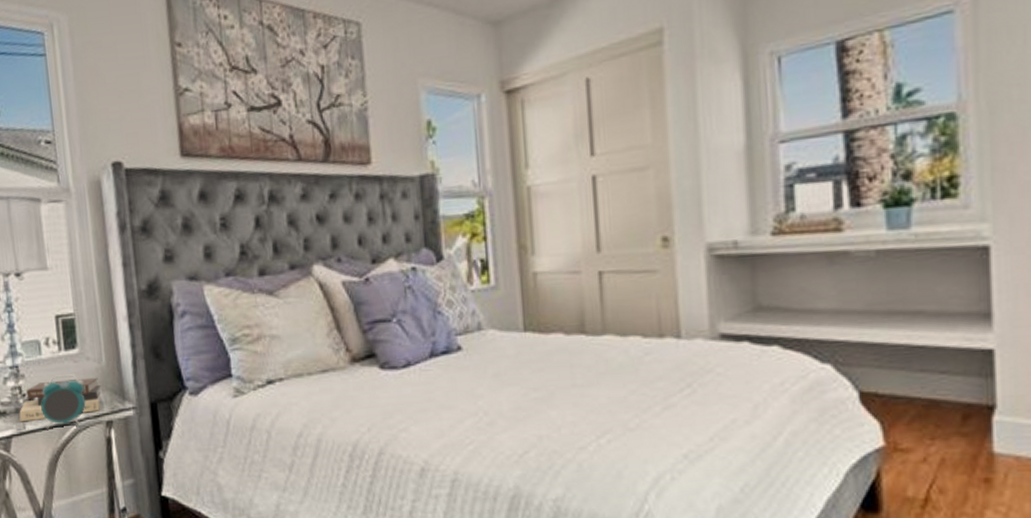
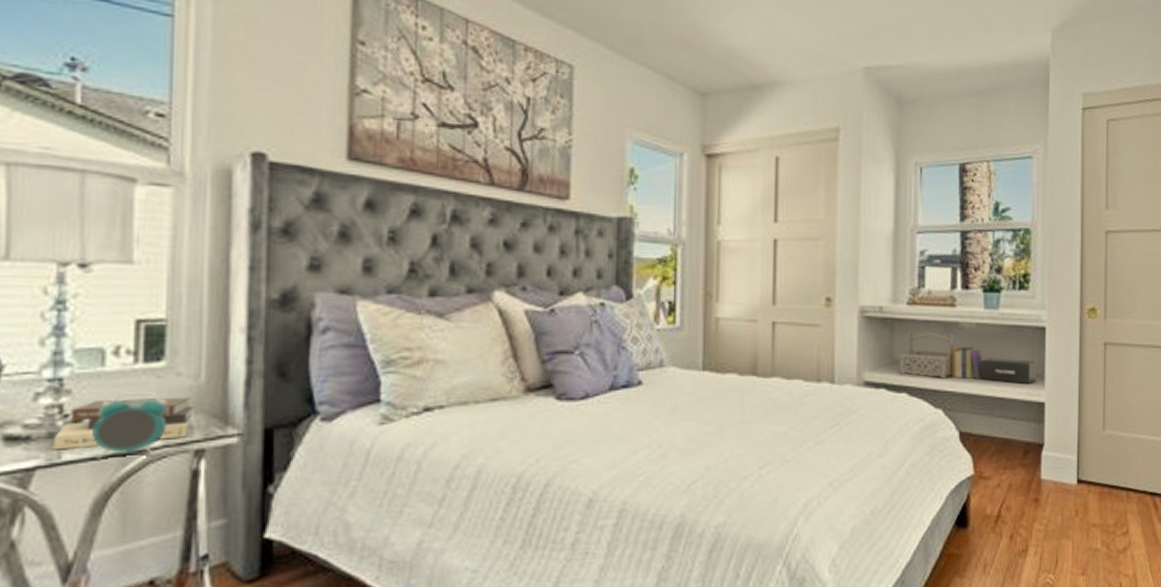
decorative basket: none [765,265,845,325] -> present [899,331,955,379]
books: none [841,280,890,324] -> present [952,346,982,380]
box: none [887,293,978,327] -> present [981,358,1037,385]

